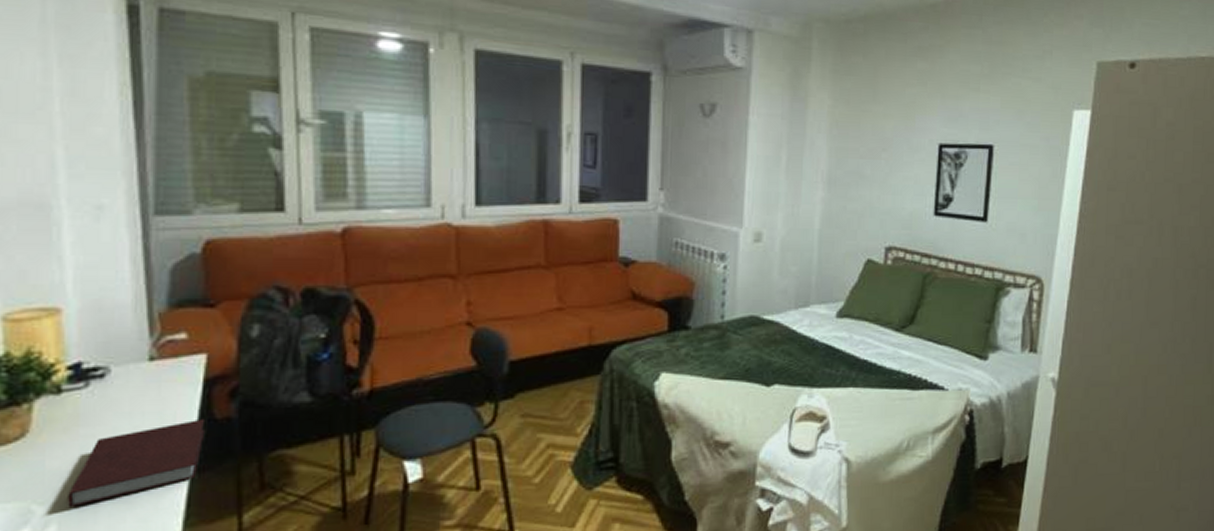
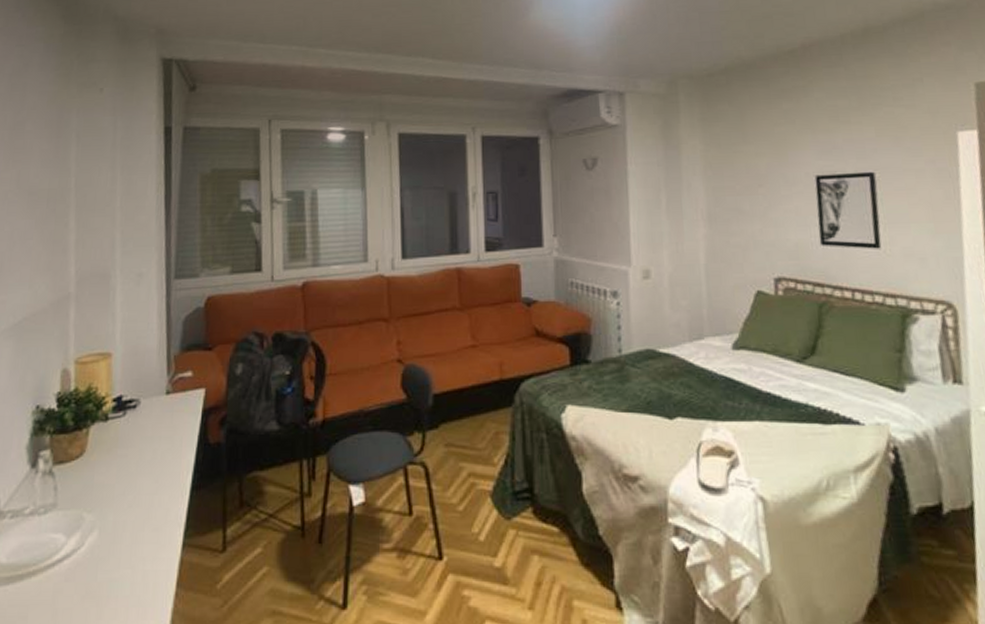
notebook: present [67,418,206,507] -> none [106,443,202,516]

